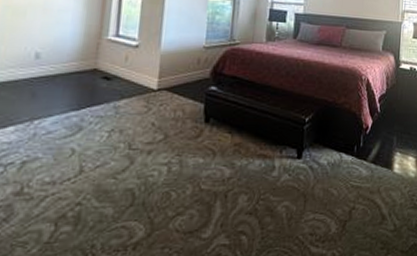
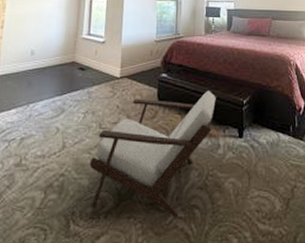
armchair: none [115,107,276,246] -> present [89,91,217,218]

